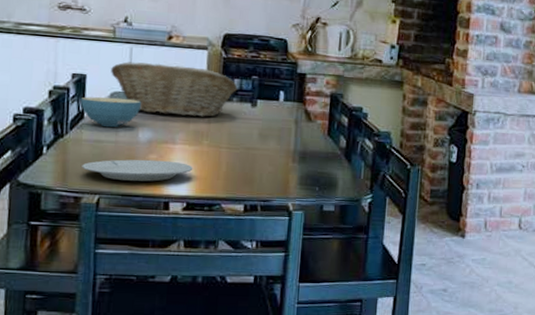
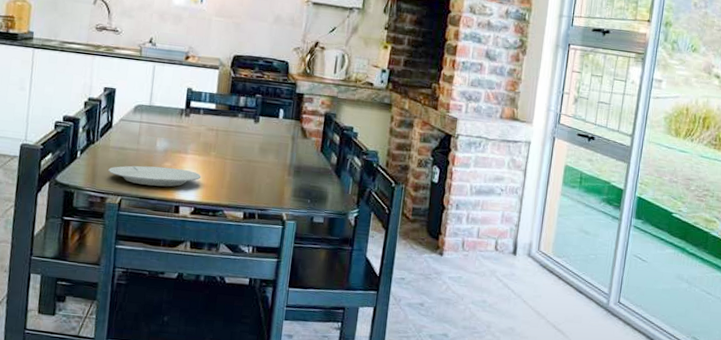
cereal bowl: present [80,96,142,128] -> none [109,108,161,137]
fruit basket: present [111,62,238,117] -> none [136,78,243,131]

